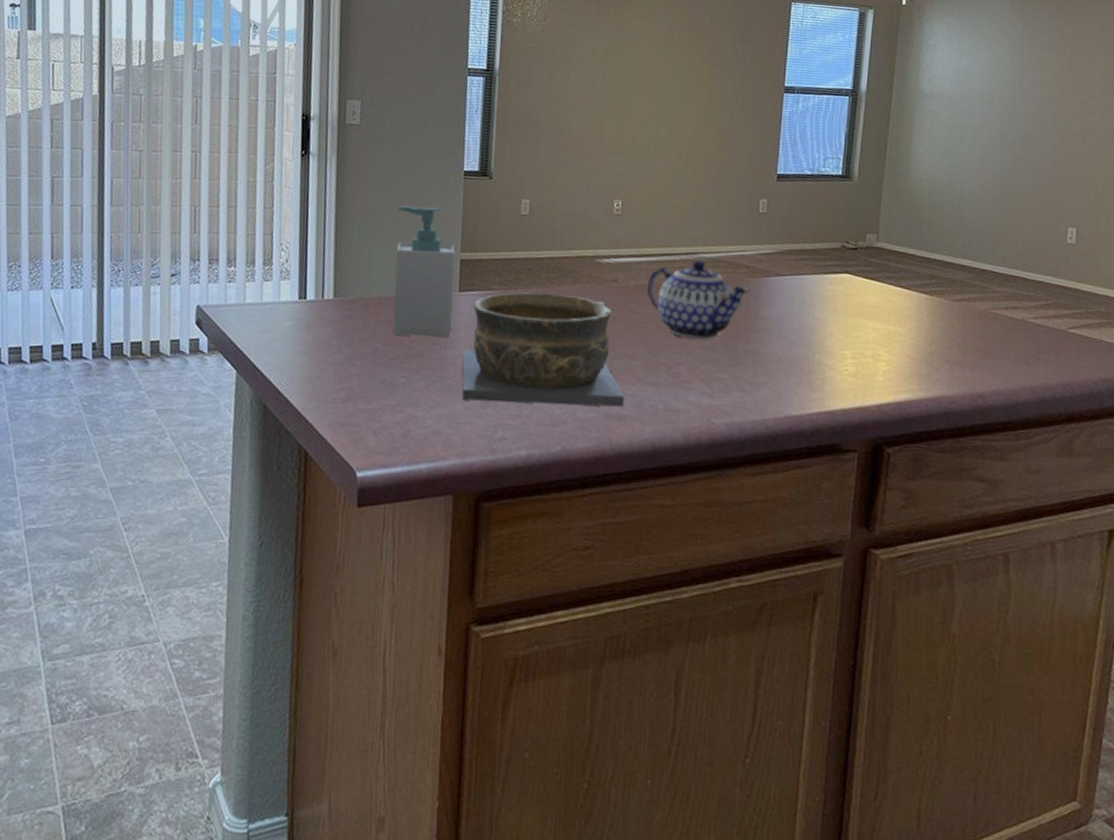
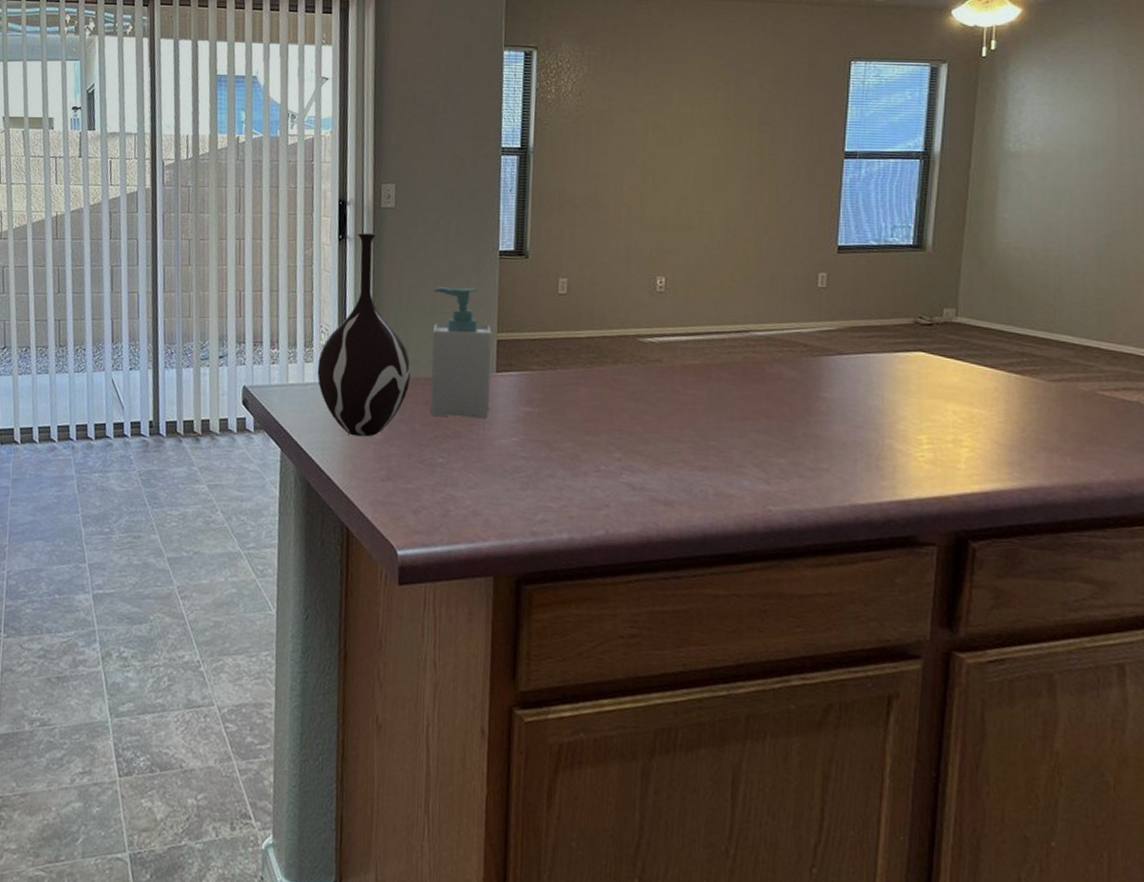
vase: none [276,149,374,358] -> present [317,233,411,437]
bowl: present [462,292,625,407] -> none [500,373,672,492]
teapot: present [646,260,750,339] -> none [693,339,809,422]

